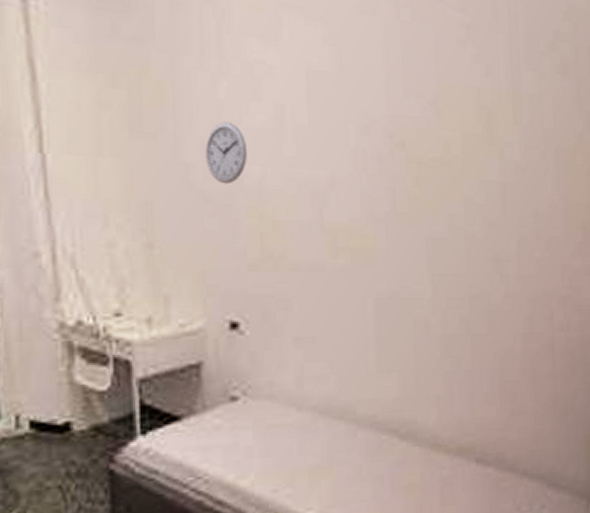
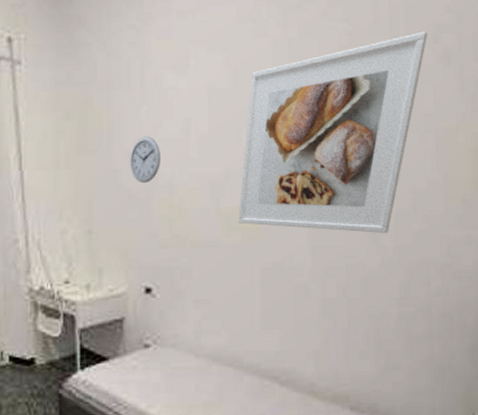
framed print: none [346,36,547,260] -> present [238,31,428,233]

